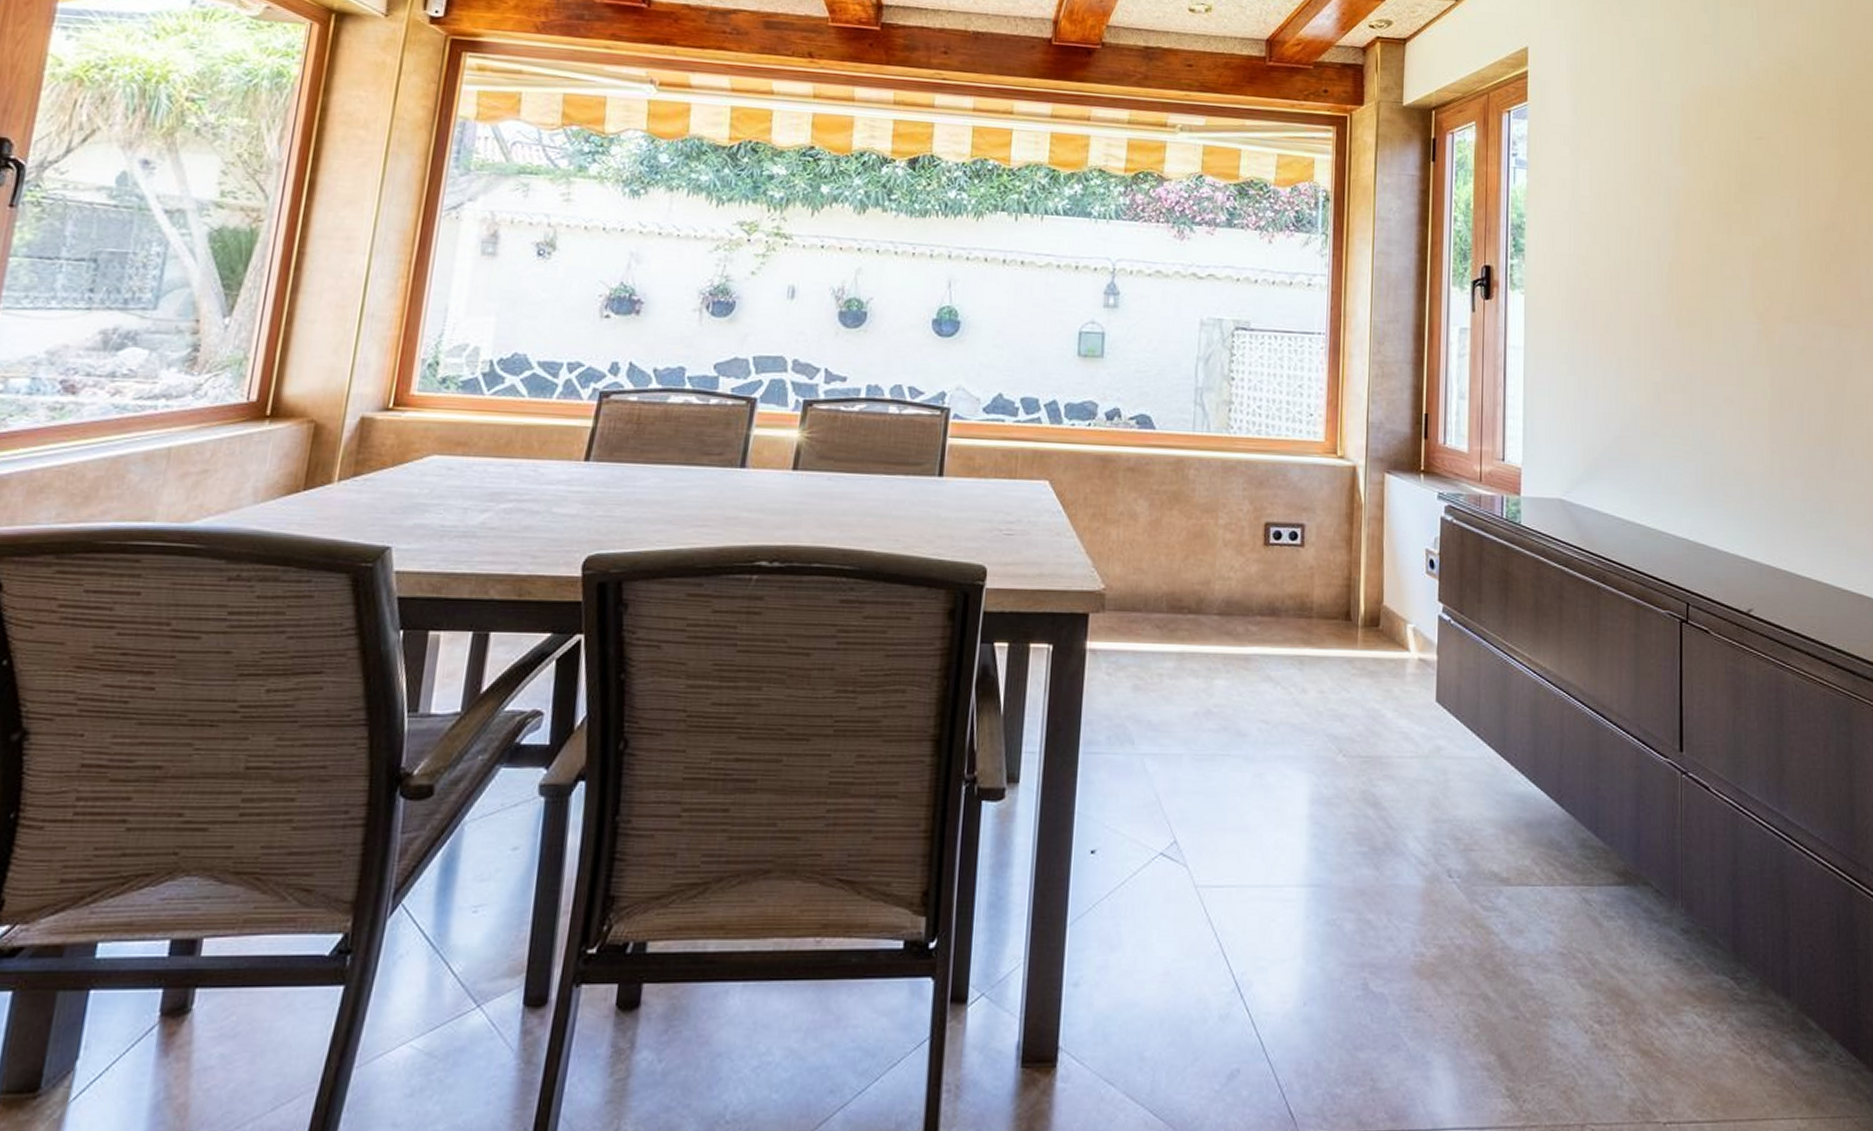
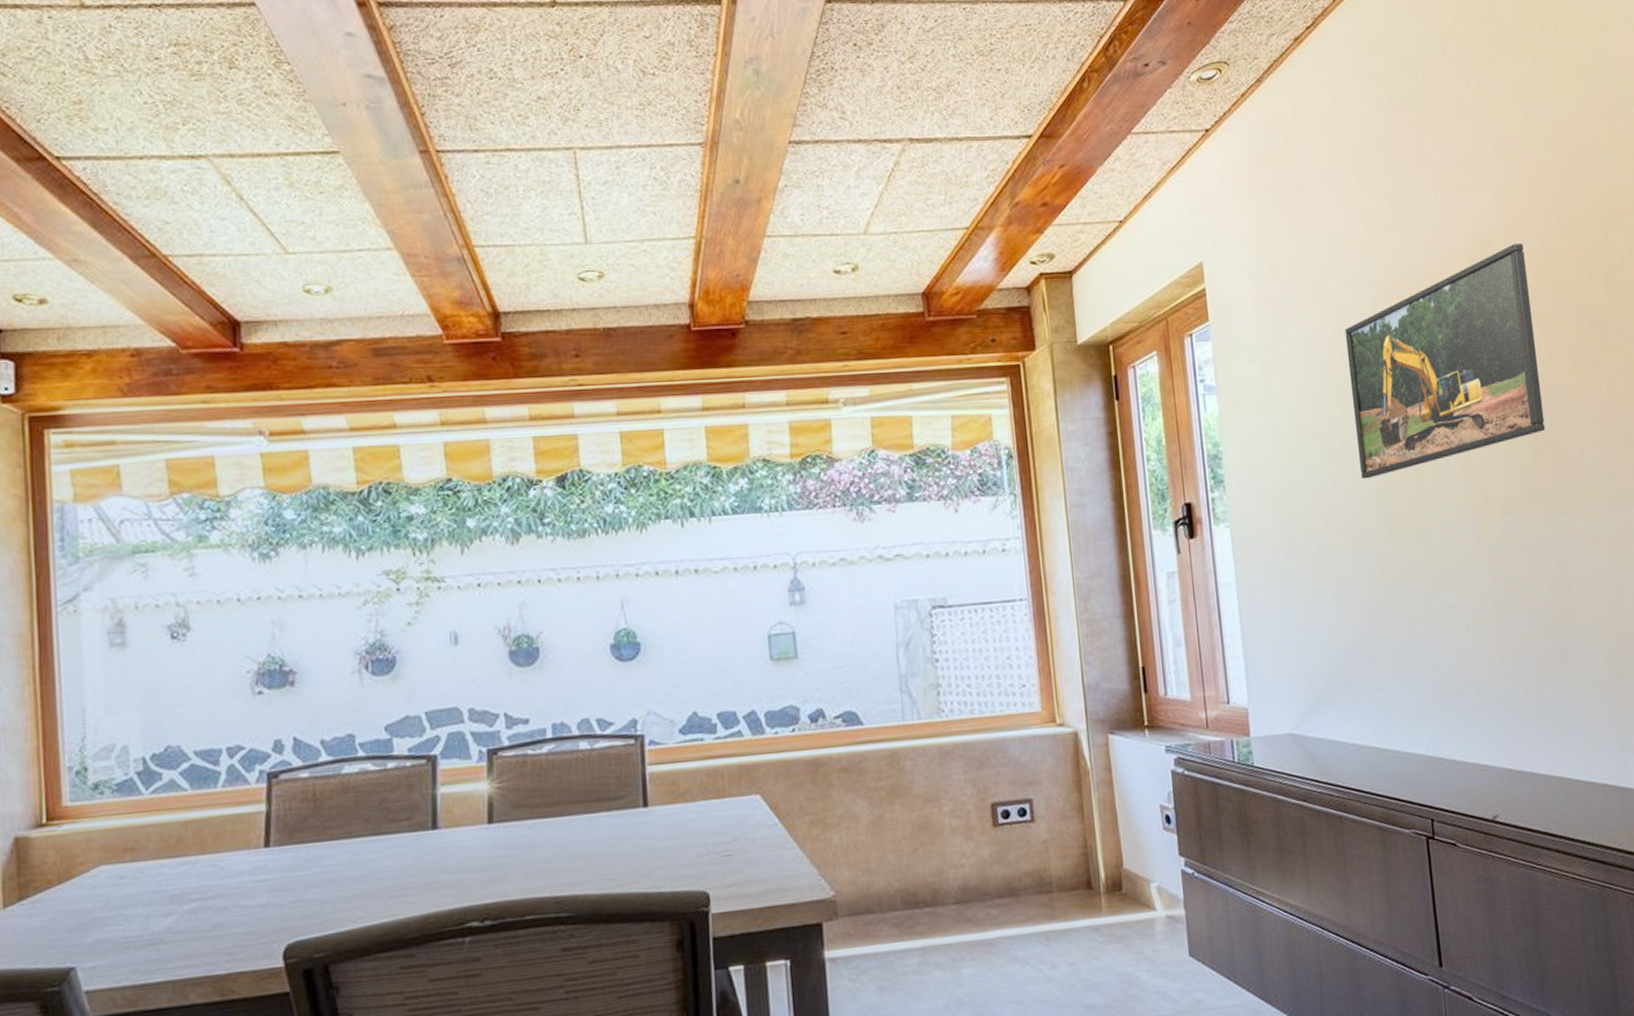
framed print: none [1653,70,1835,268] -> present [1344,244,1546,479]

